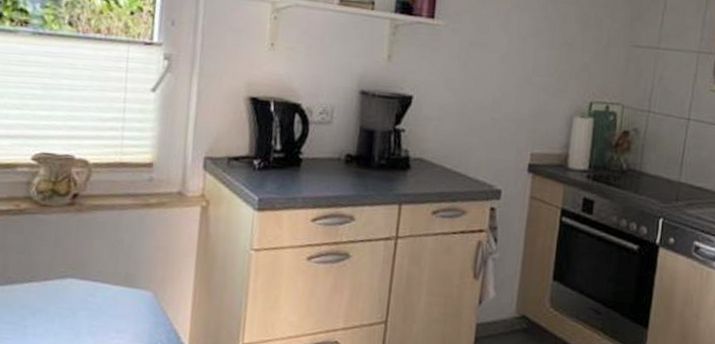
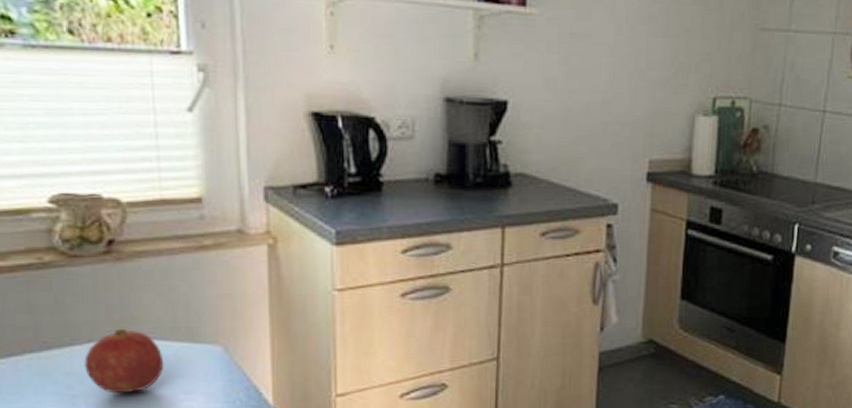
fruit: none [38,270,103,328] -> present [84,328,164,394]

